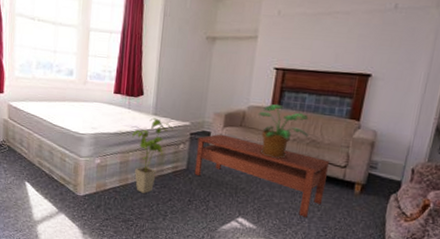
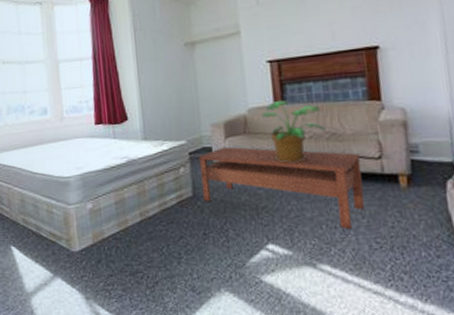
house plant: present [132,117,173,194] -> none [123,143,168,235]

